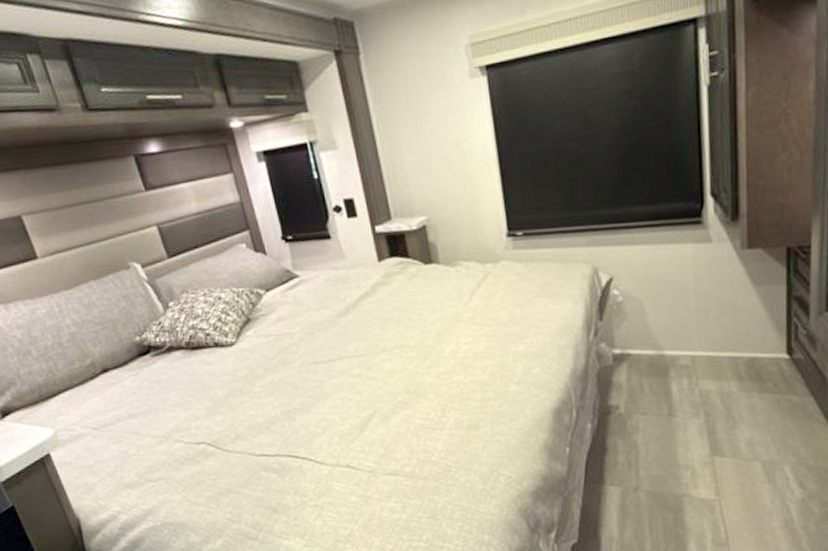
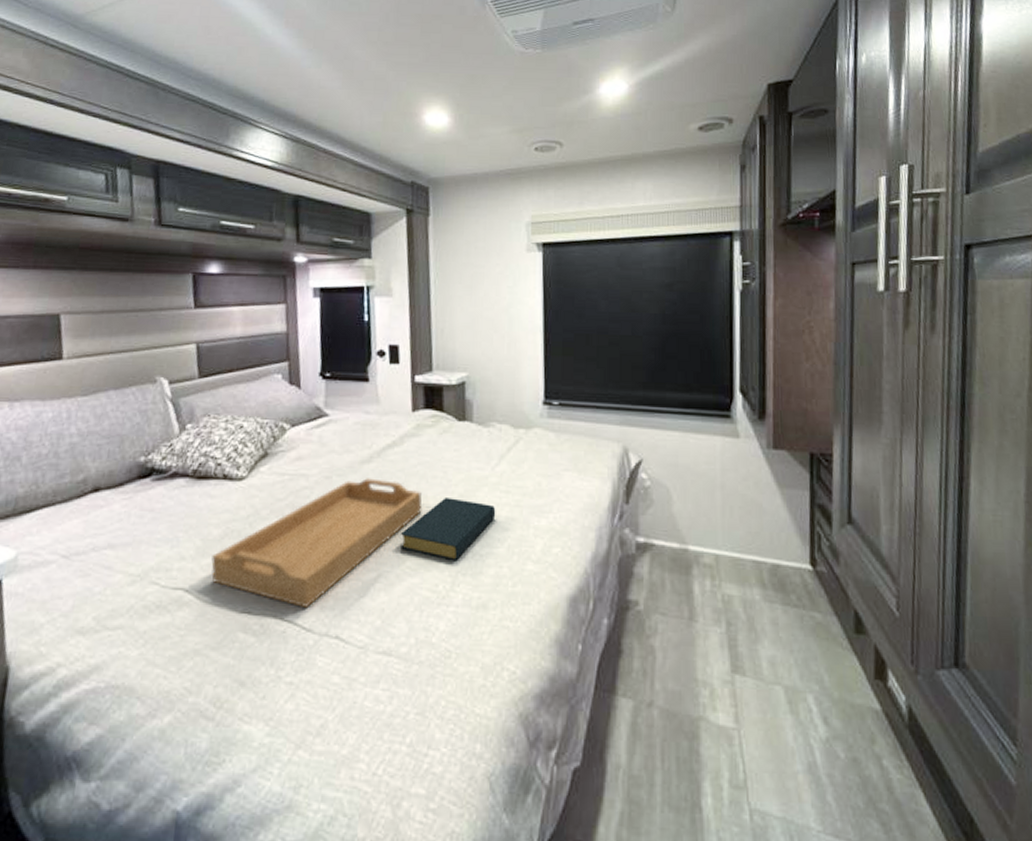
serving tray: none [222,328,405,446] -> present [211,478,423,607]
hardback book: none [387,336,475,392] -> present [400,498,496,562]

